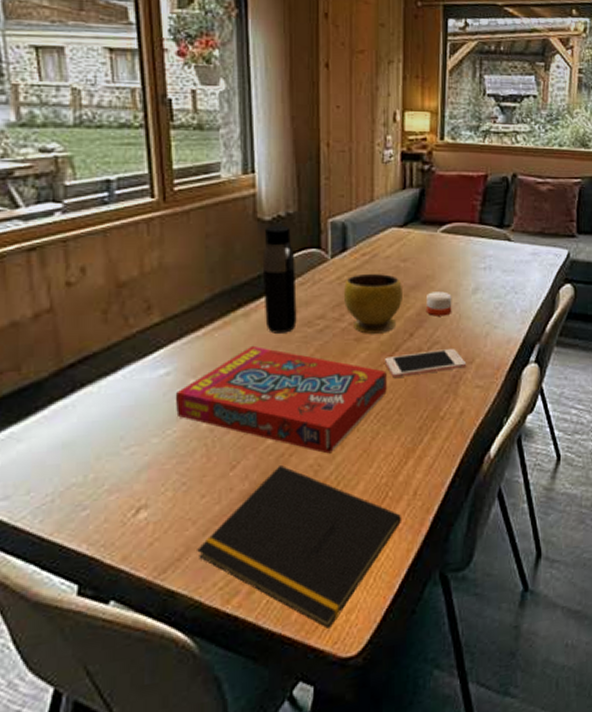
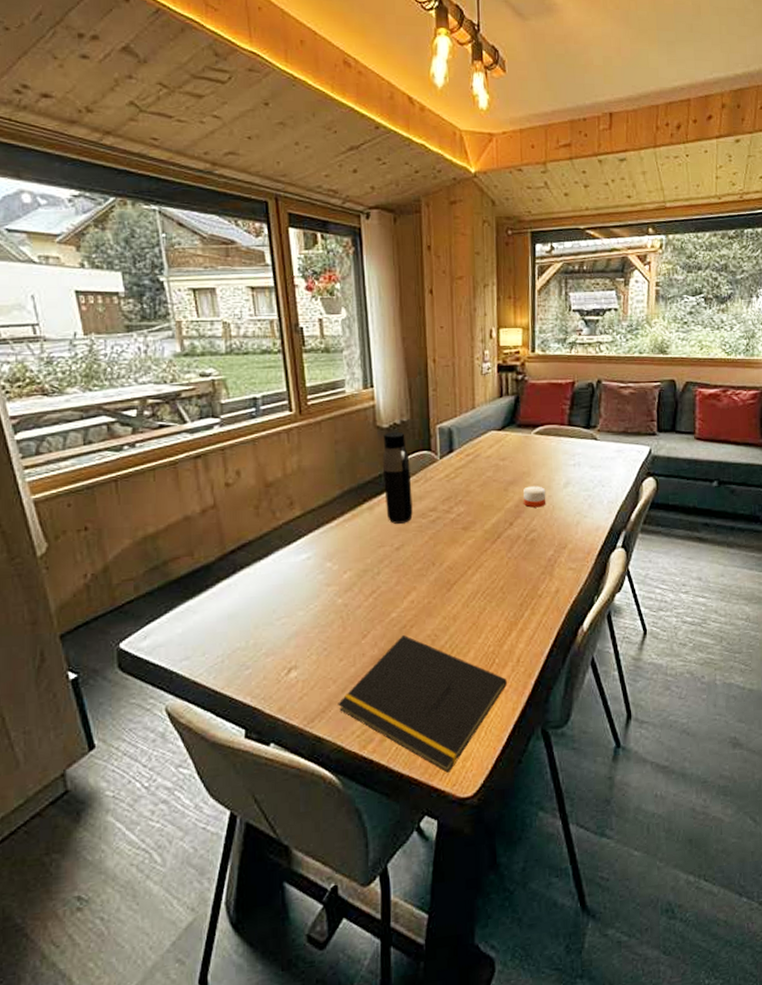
snack box: present [175,345,387,454] -> none [315,534,491,626]
bowl: present [343,273,404,334] -> none [451,471,503,524]
cell phone: present [385,348,467,377] -> none [489,535,561,561]

